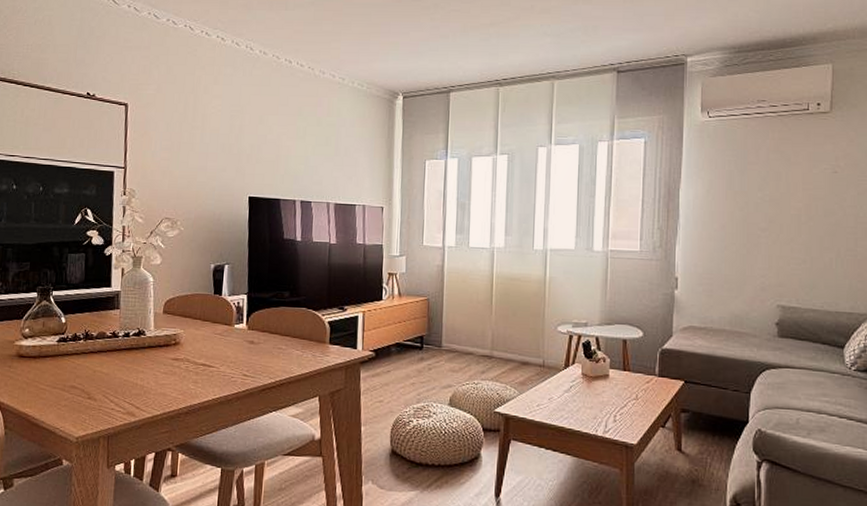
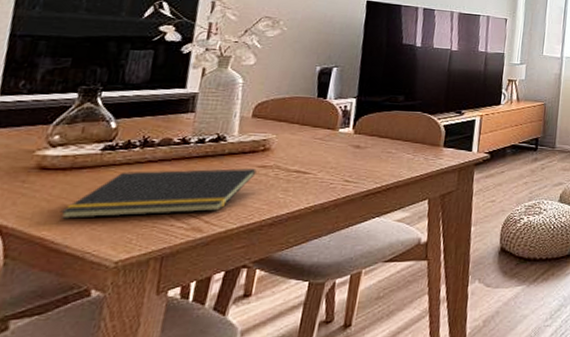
notepad: none [35,360,171,399] -> present [60,168,257,219]

